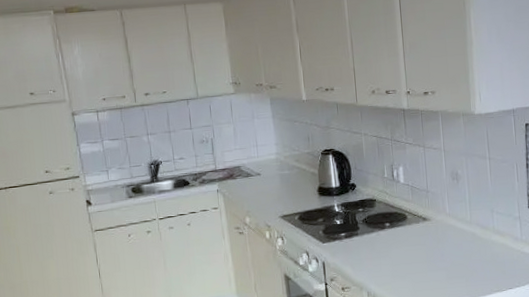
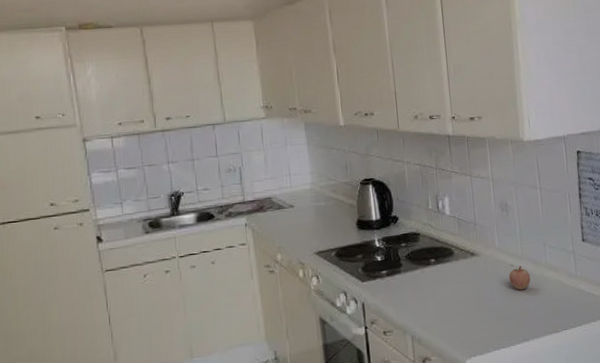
fruit: none [458,228,479,253] -> present [509,264,531,290]

